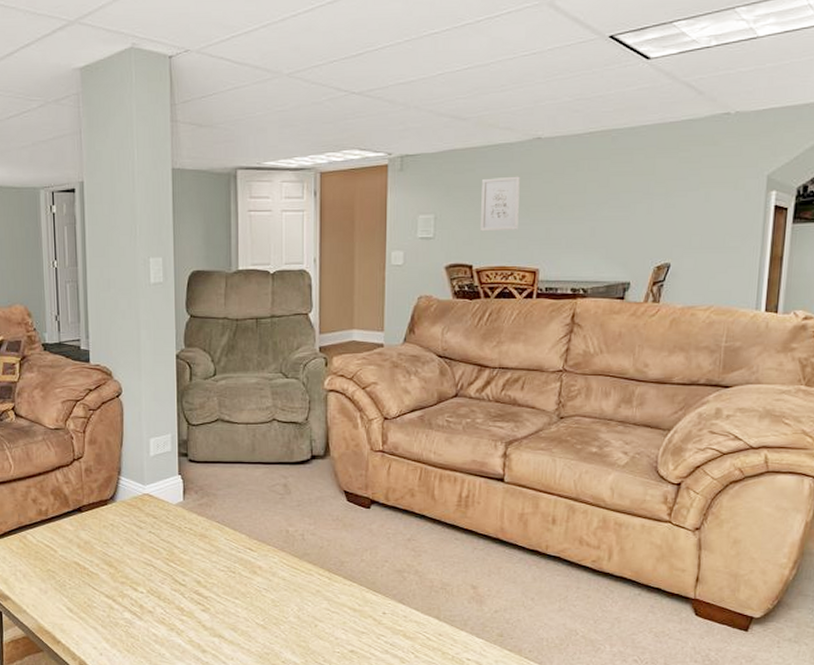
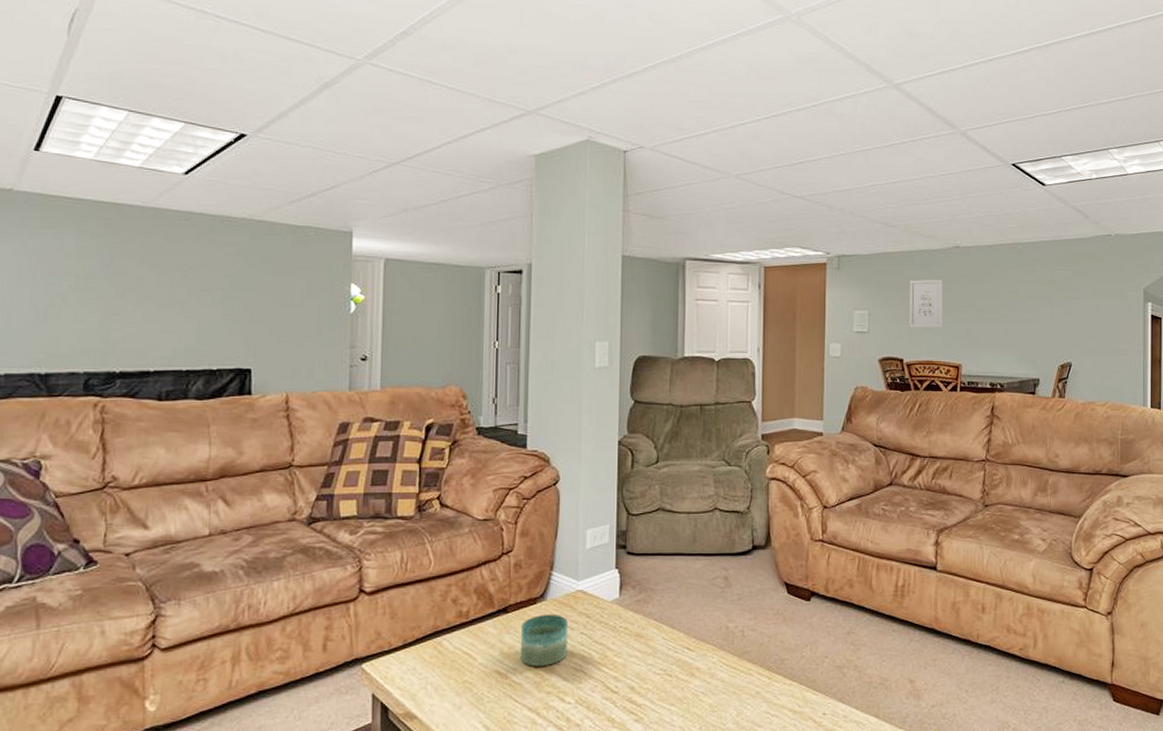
candle: none [94,514,137,559] -> present [520,614,568,666]

